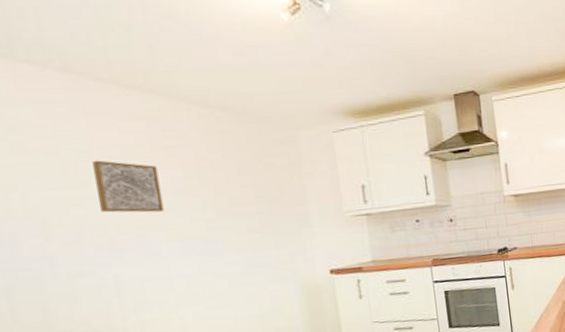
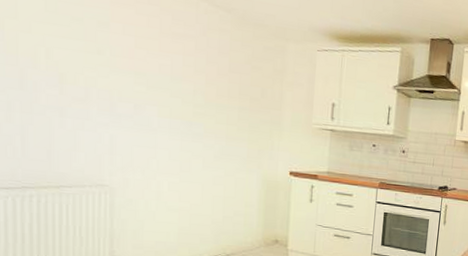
wall art: present [92,160,164,213] -> none [109,32,162,89]

